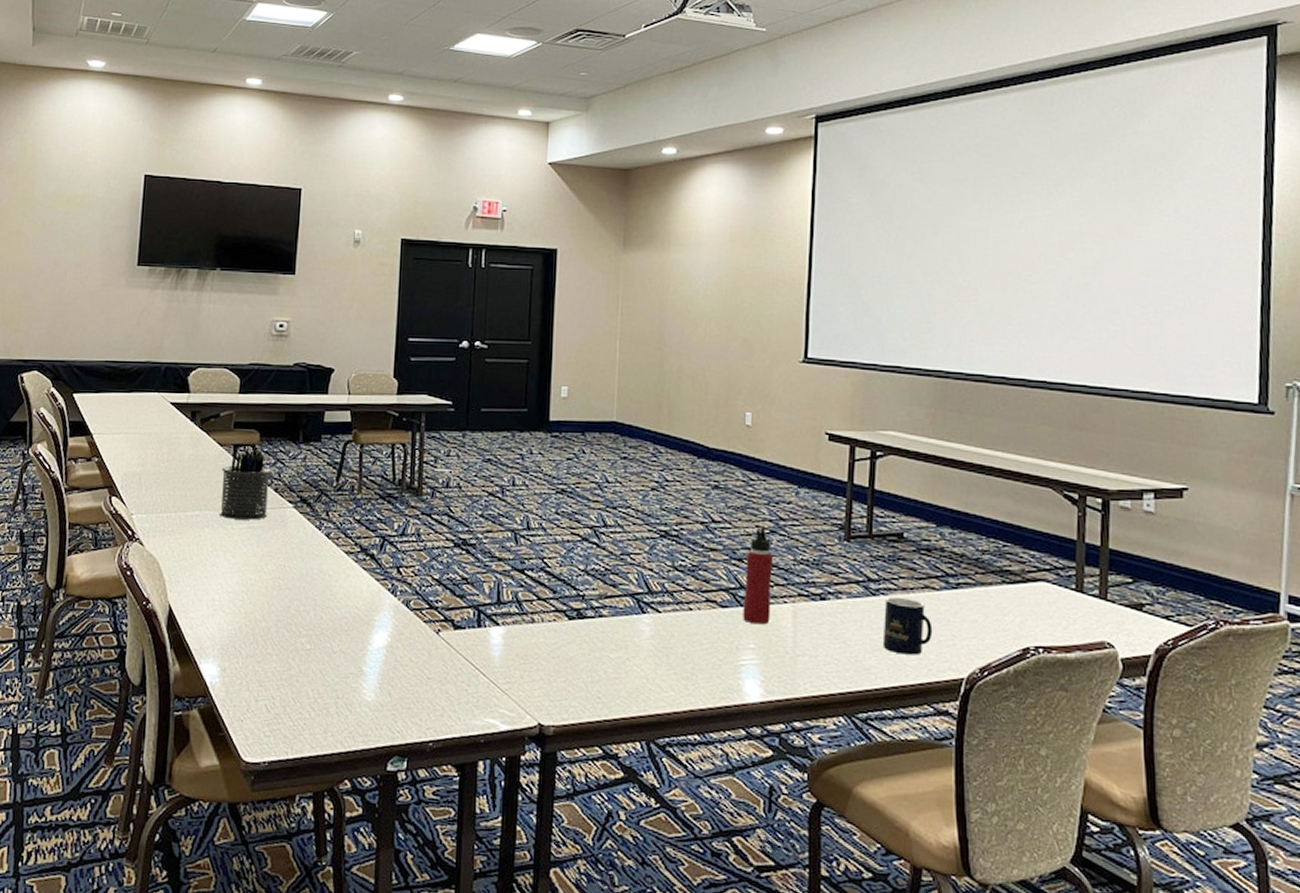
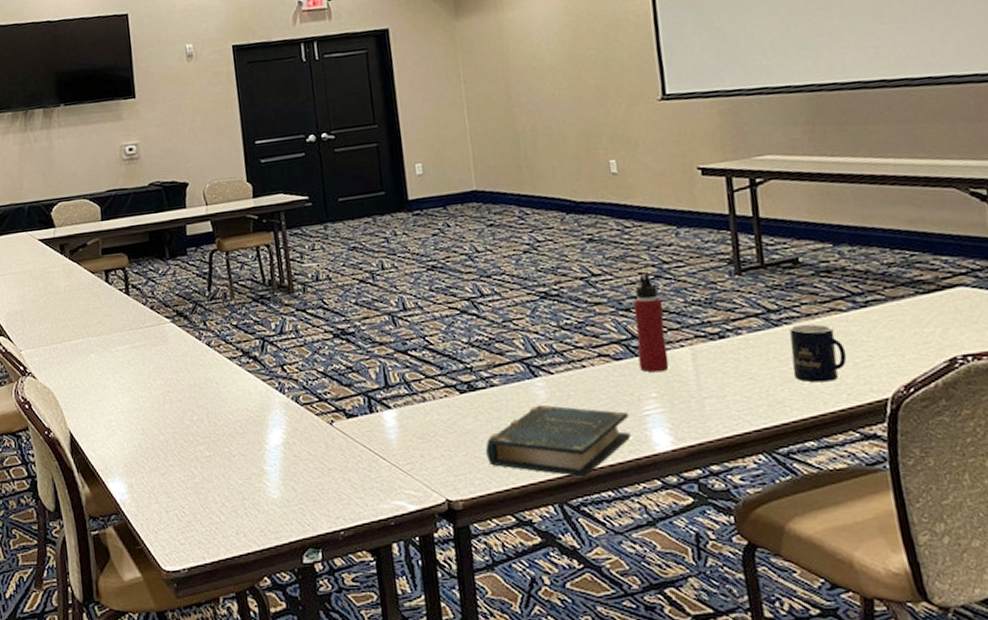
pen holder: present [219,447,272,520] -> none [97,270,148,342]
book: none [585,641,726,718] -> present [485,404,631,478]

